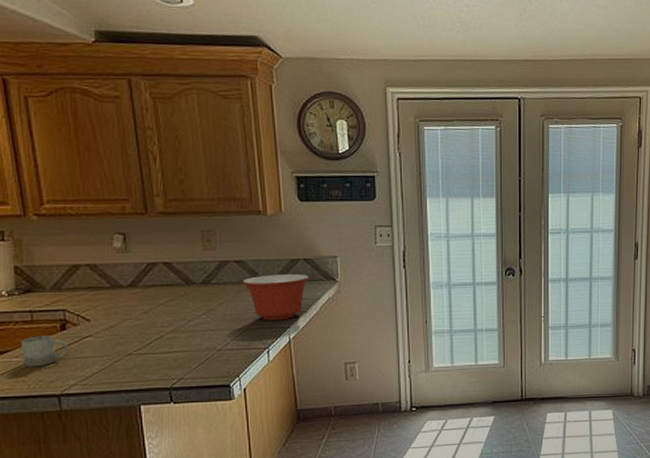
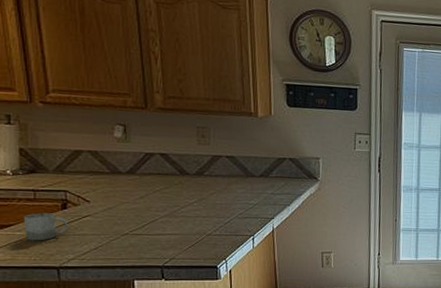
mixing bowl: present [243,274,309,321] -> none [233,170,294,212]

